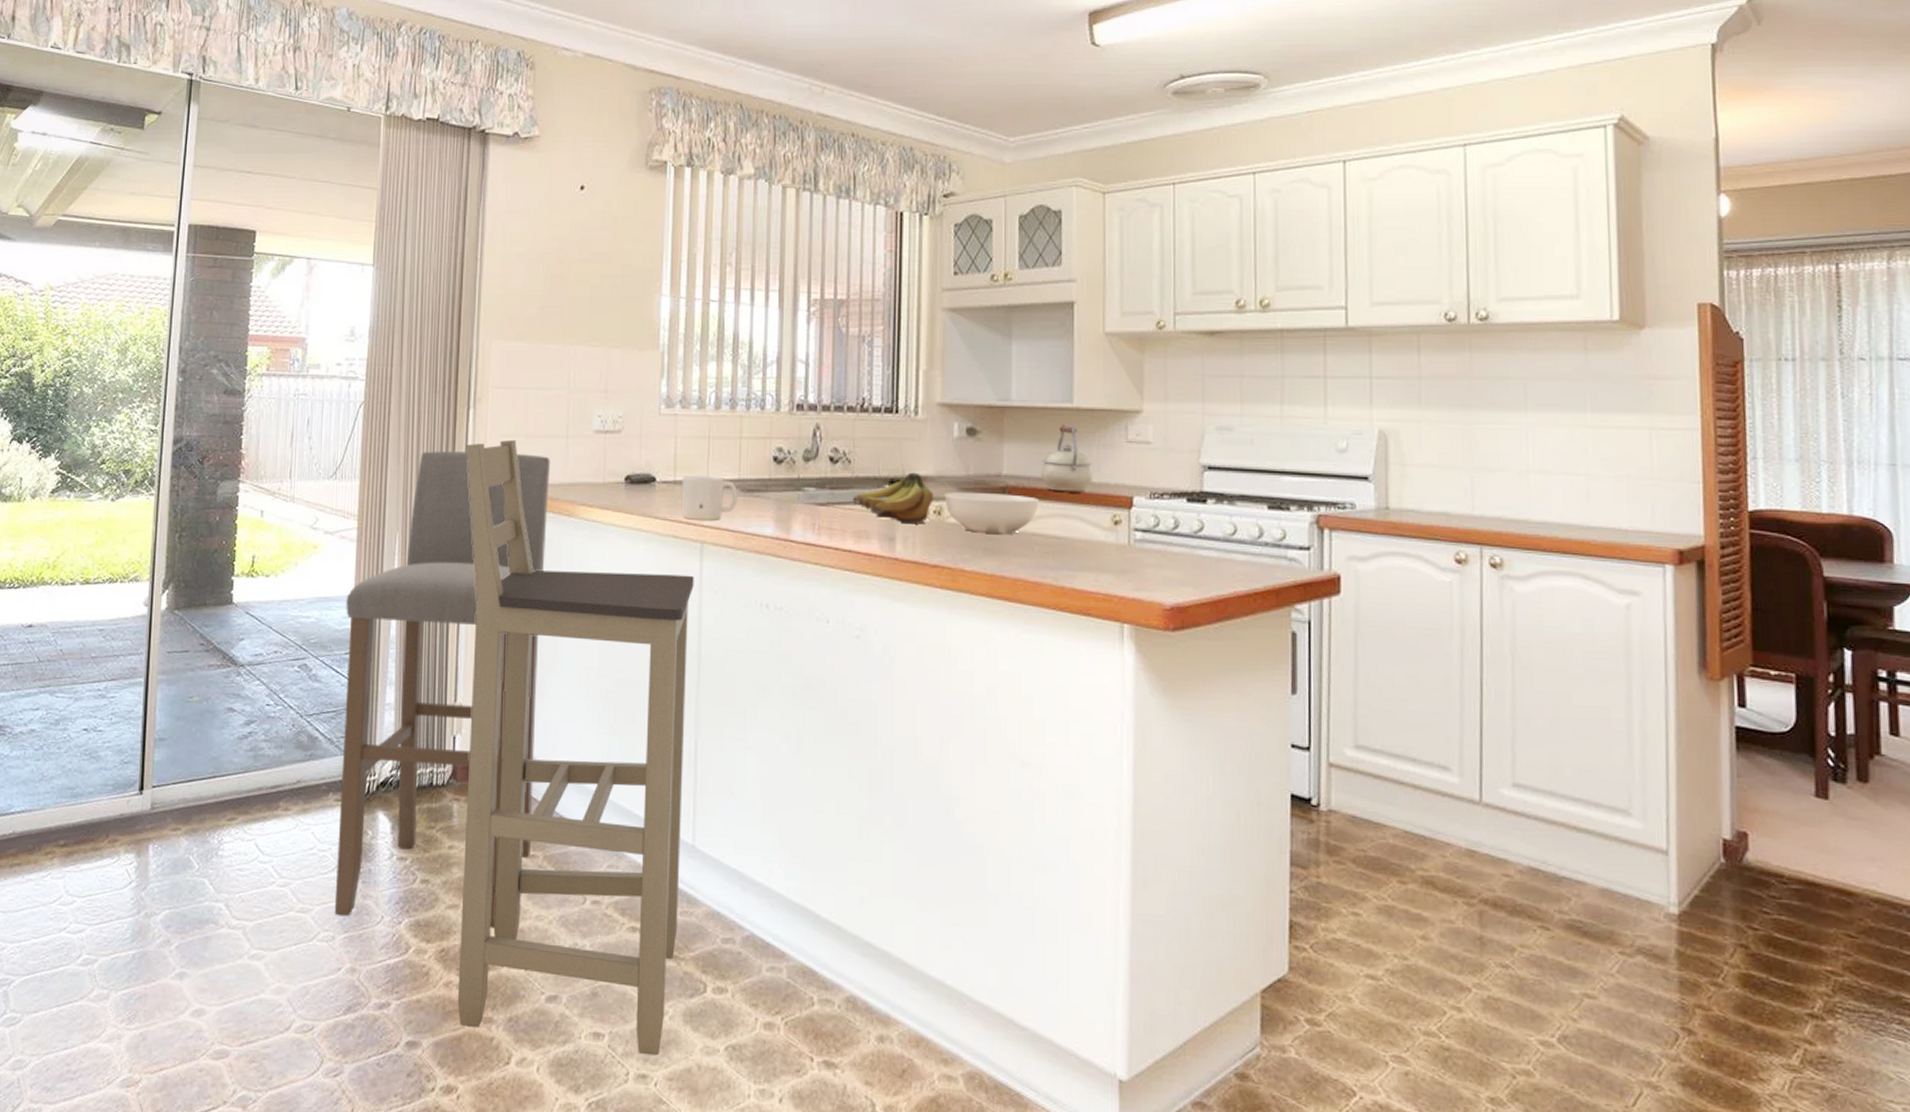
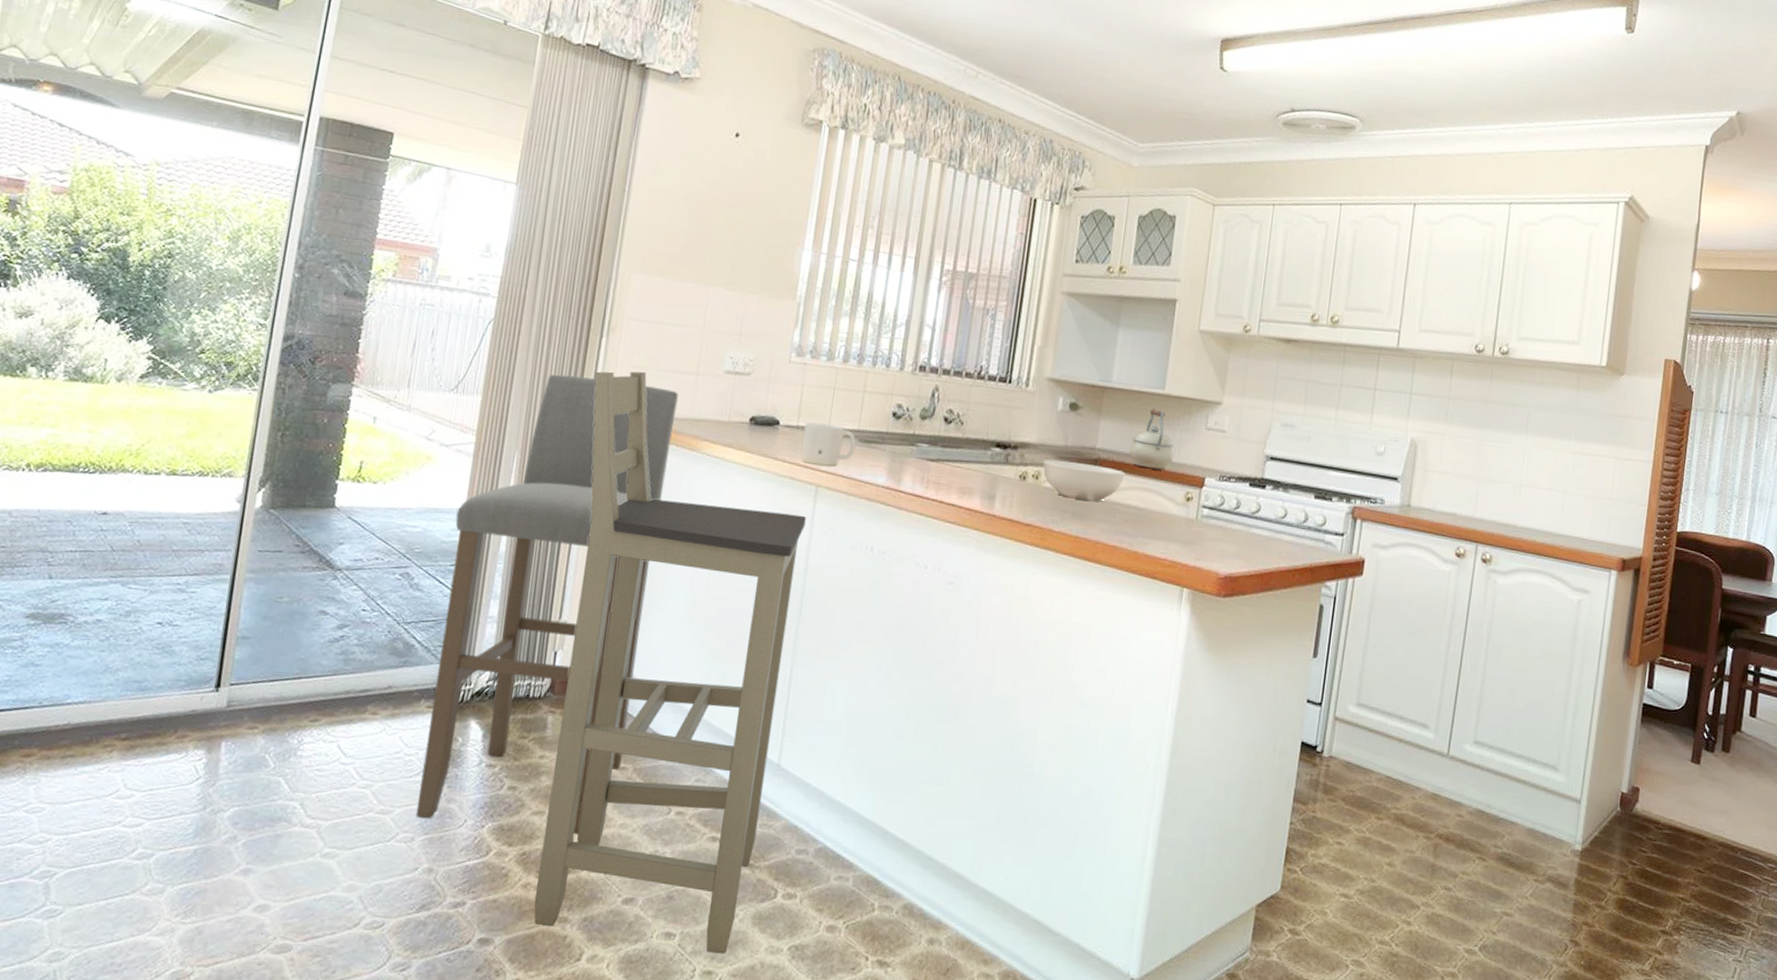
fruit: present [852,472,934,524] -> none [960,438,1034,486]

